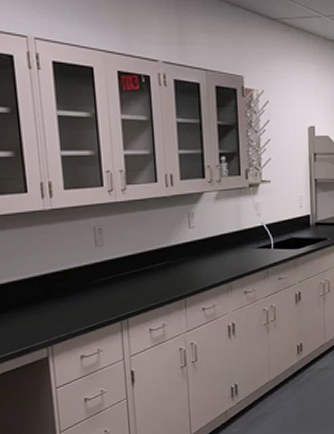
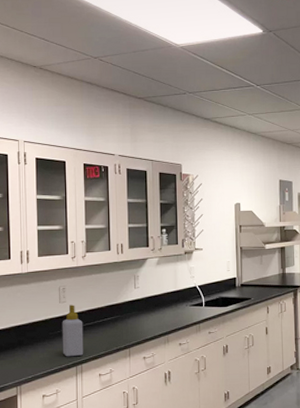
soap bottle: none [100,248,130,311] -> present [62,305,84,357]

